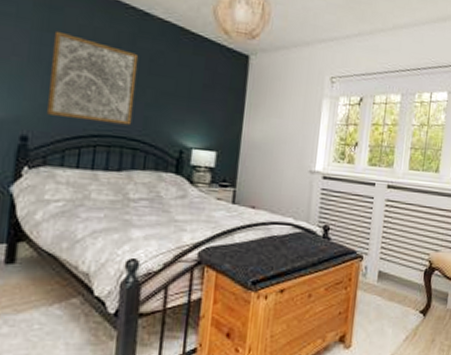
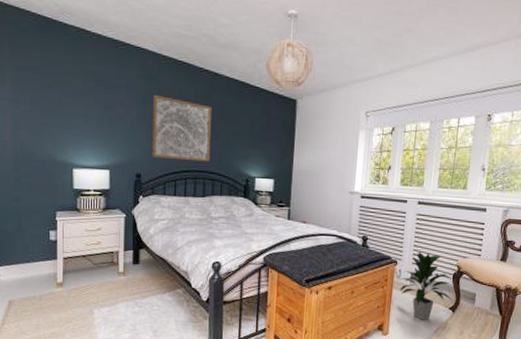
indoor plant: none [365,244,424,329] -> present [399,251,453,321]

